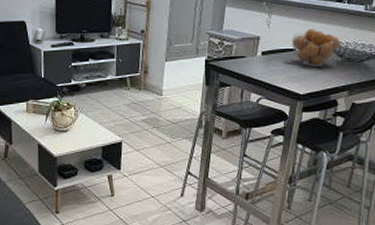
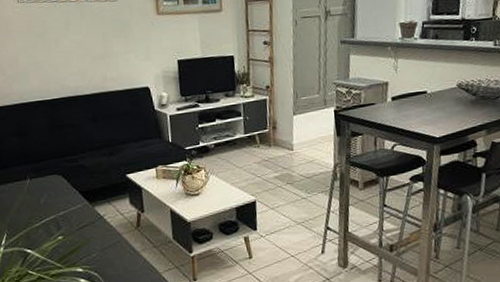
fruit basket: present [291,29,341,67] -> none [421,69,473,108]

